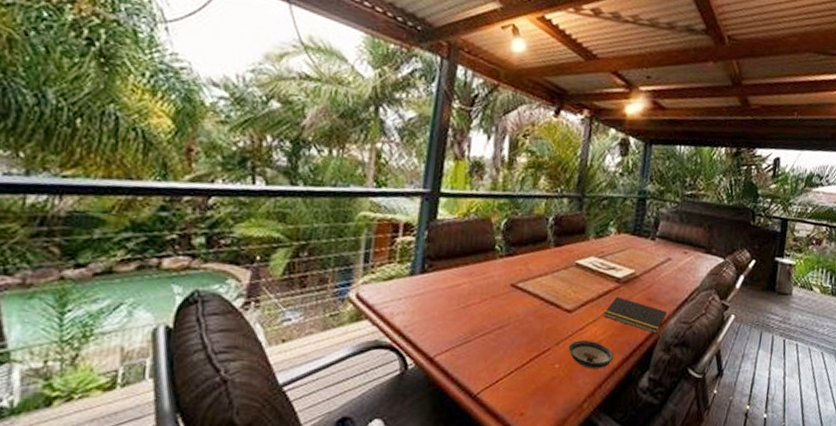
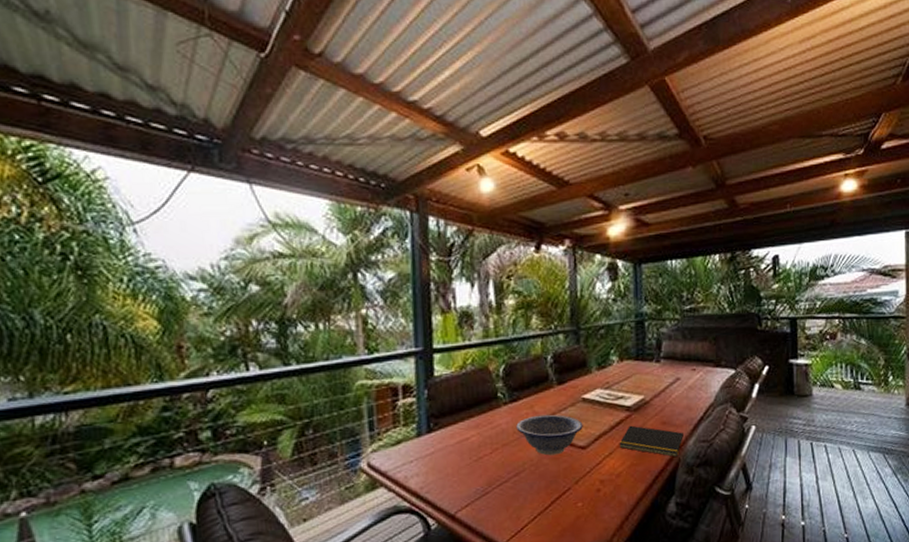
decorative bowl: none [508,272,573,314] -> present [516,414,583,456]
saucer: present [568,340,614,369] -> none [588,474,637,503]

